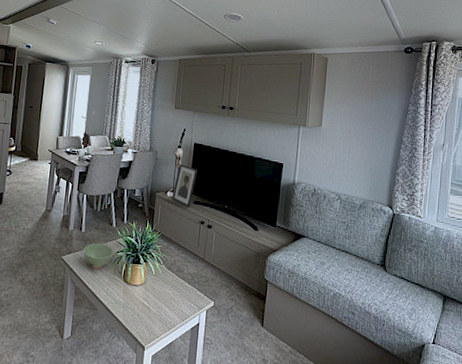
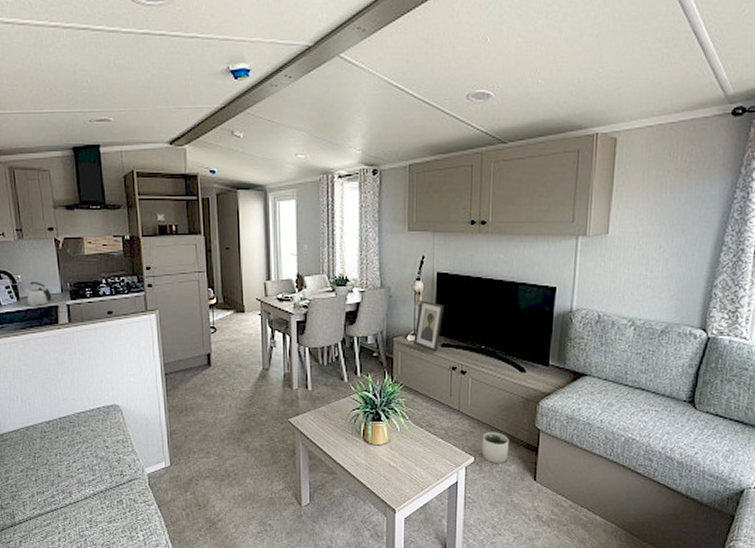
bowl: present [83,243,114,269] -> none [312,401,349,429]
planter: none [220,280,243,310] -> present [481,432,509,464]

